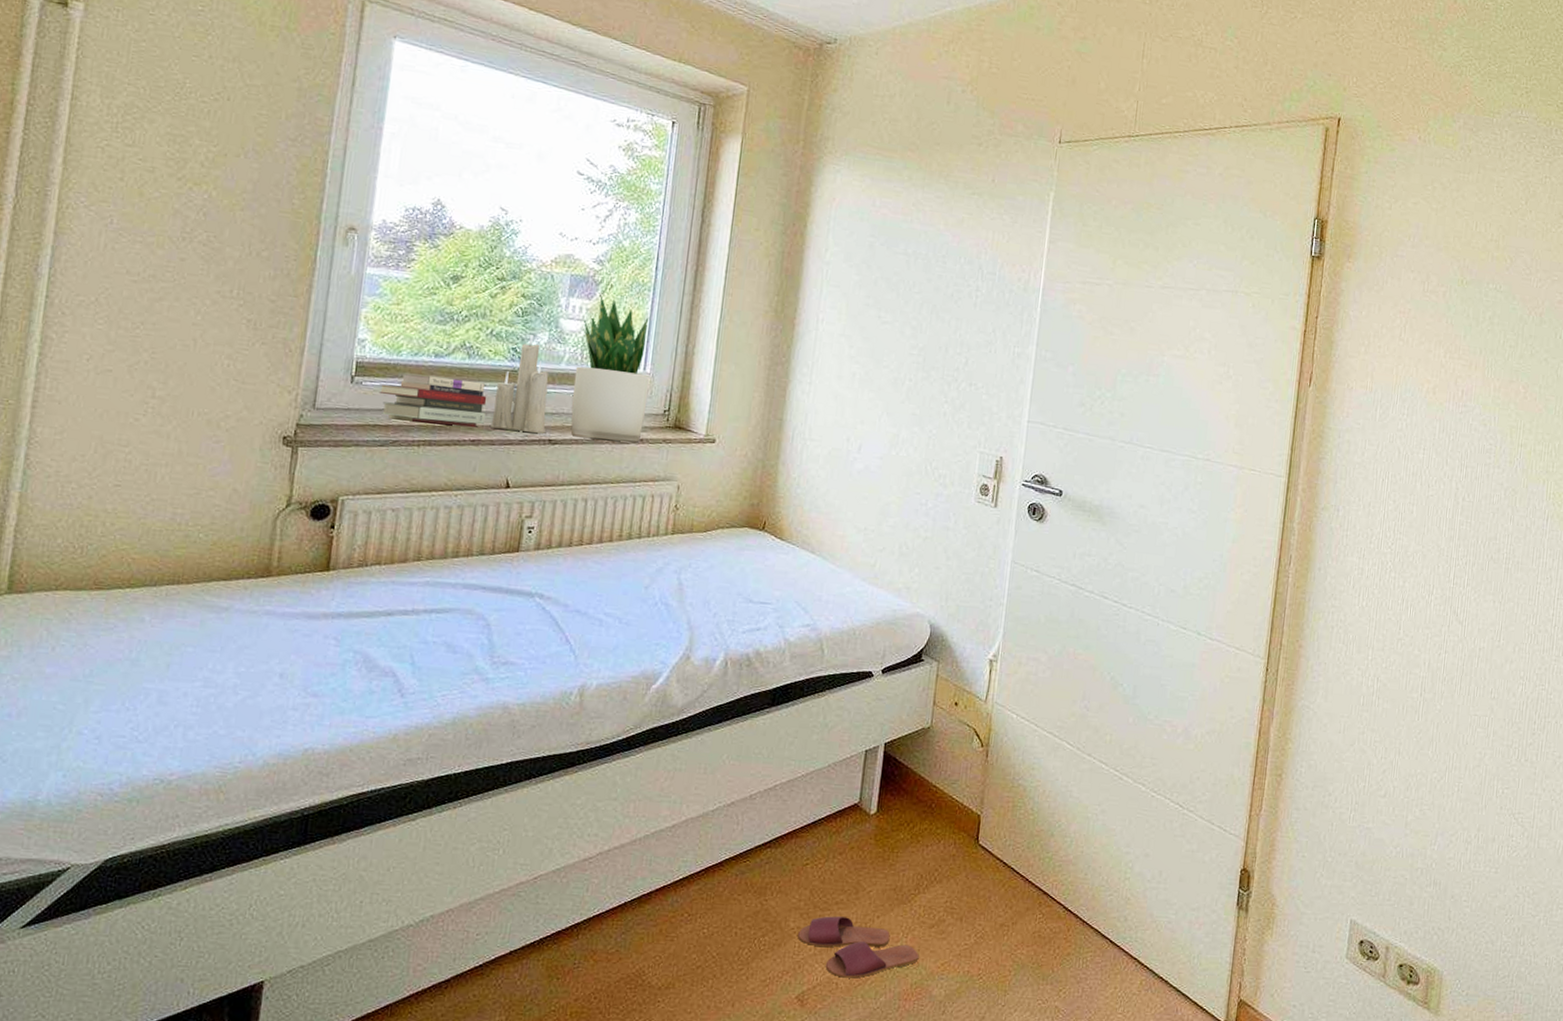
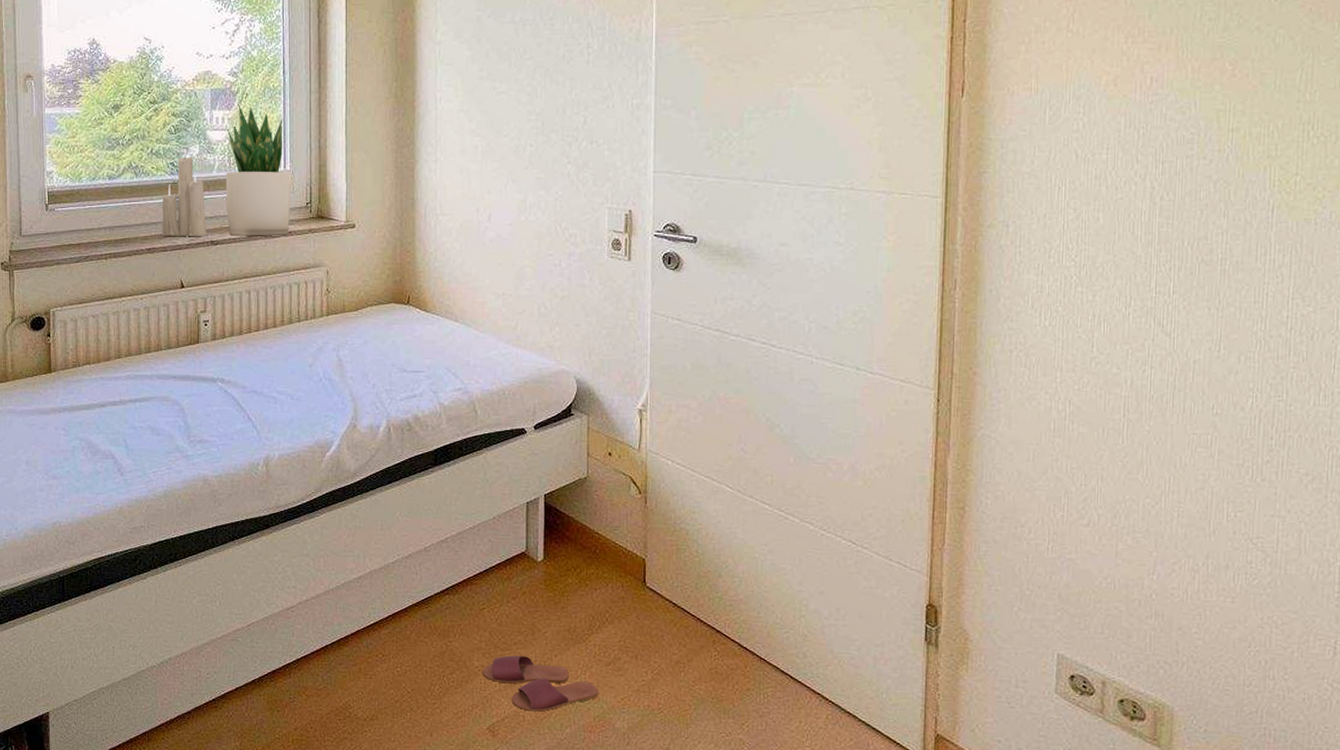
books: present [379,372,487,428] -> none [68,196,156,239]

